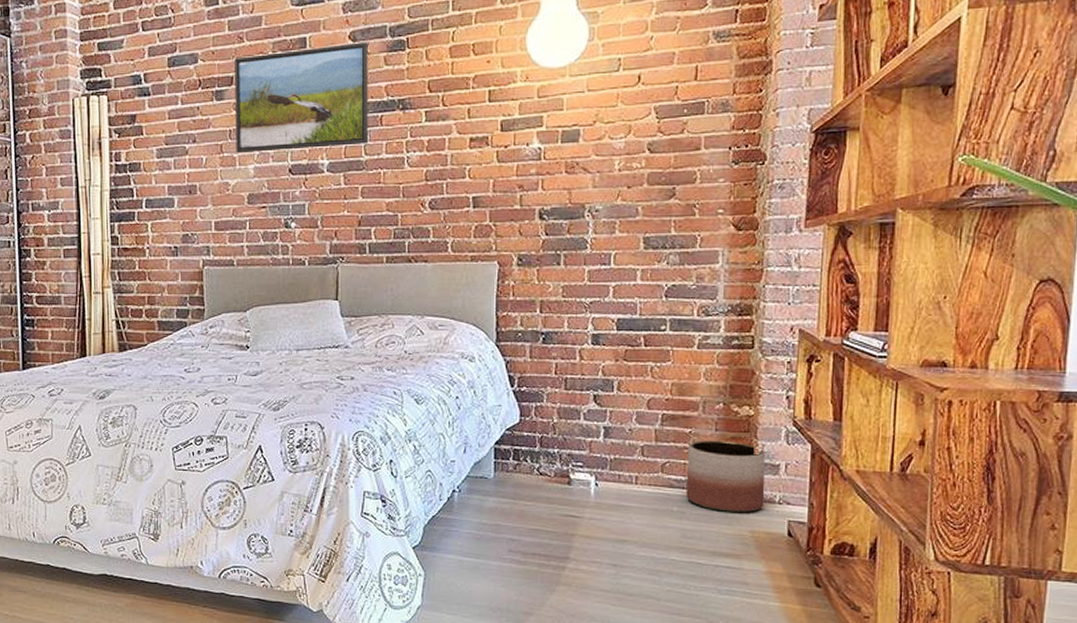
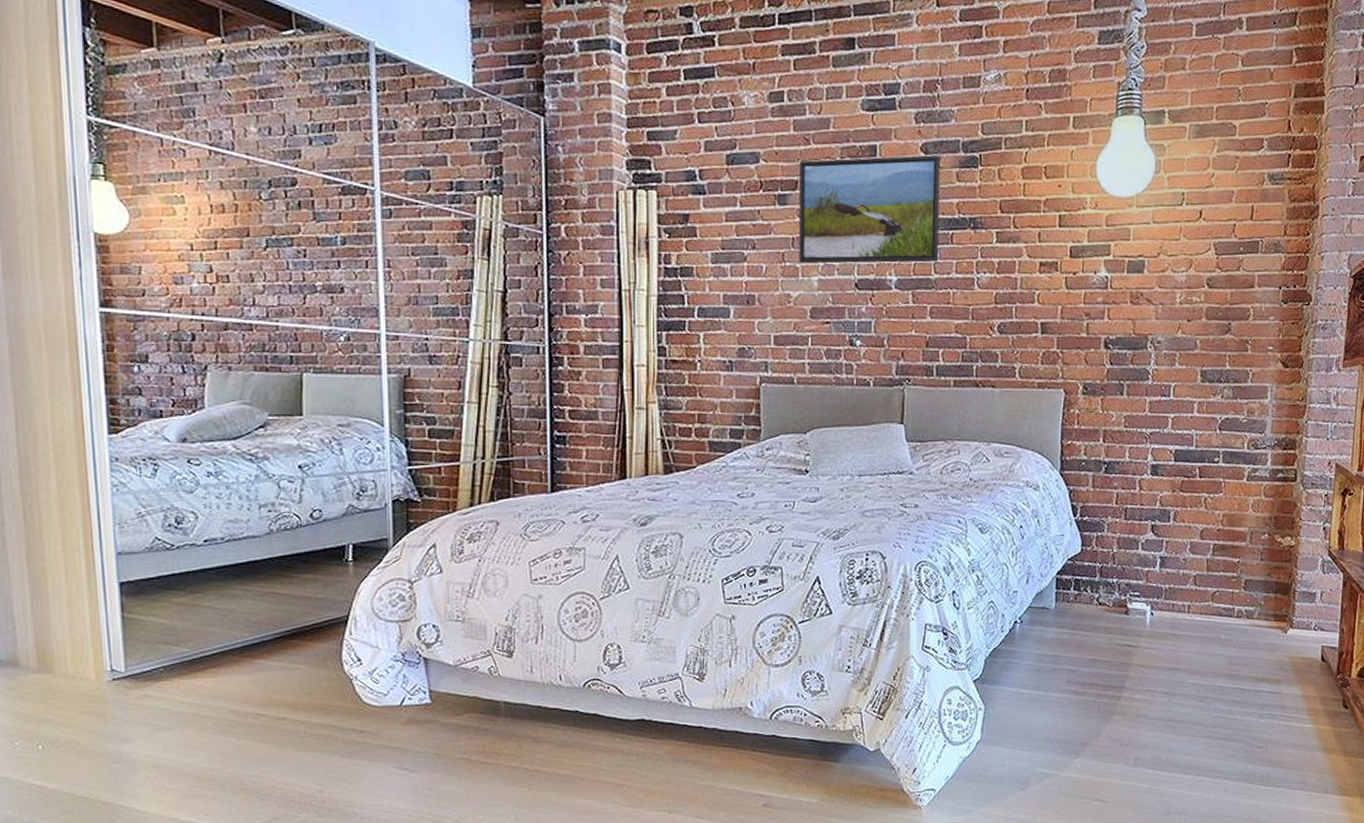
planter: present [686,440,765,513] -> none [1233,570,1304,640]

